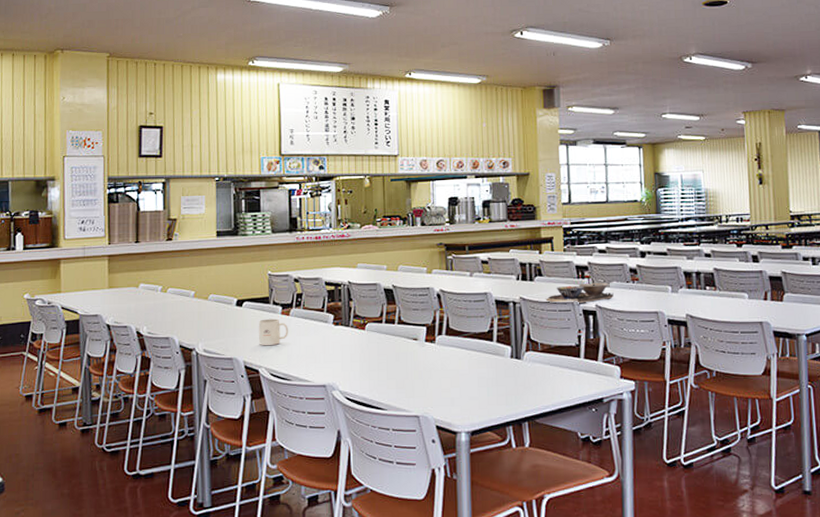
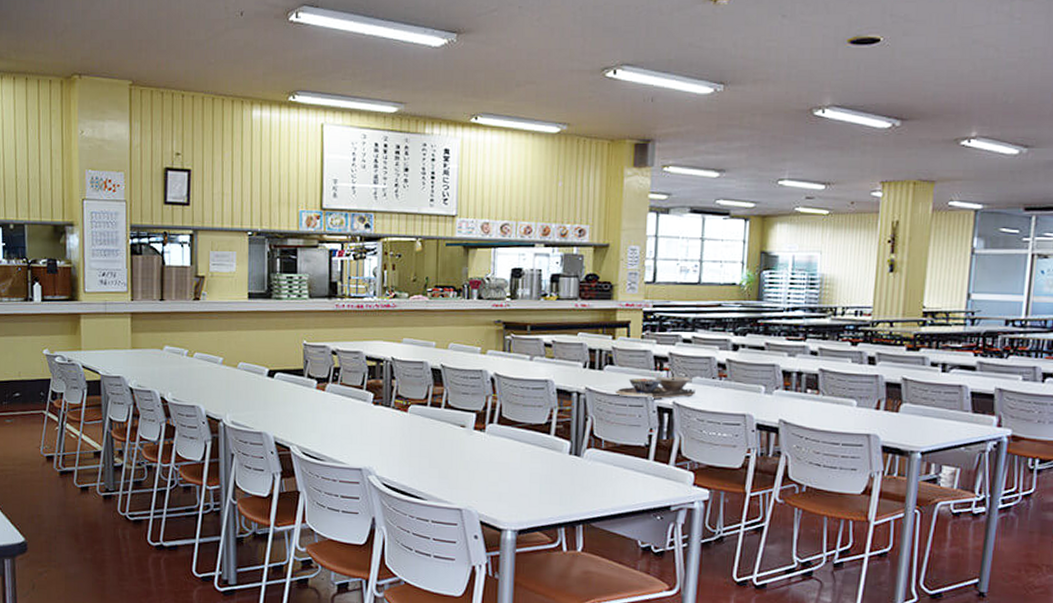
mug: present [258,319,288,346] -> none [290,393,323,423]

